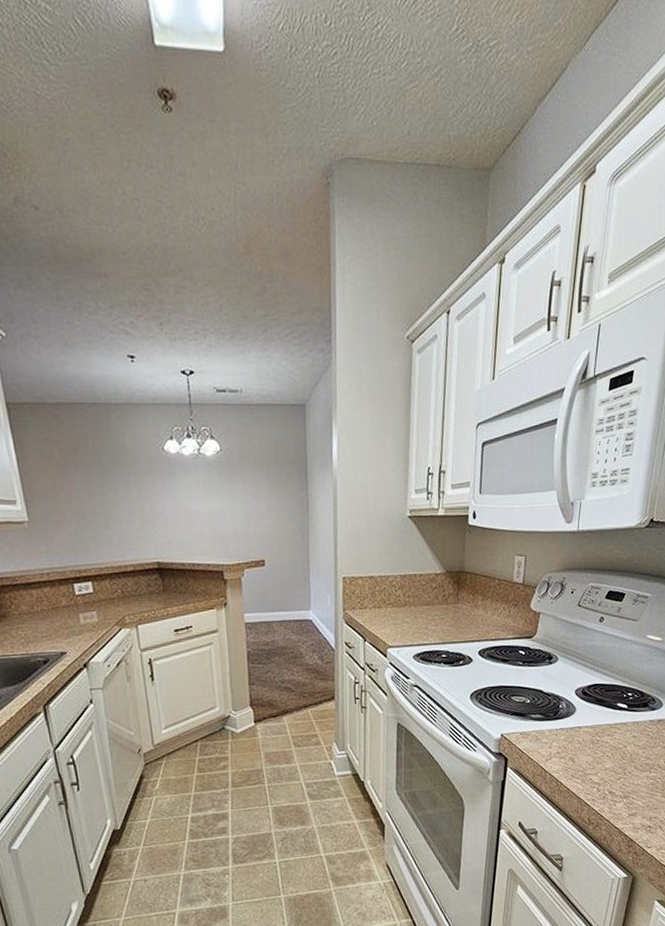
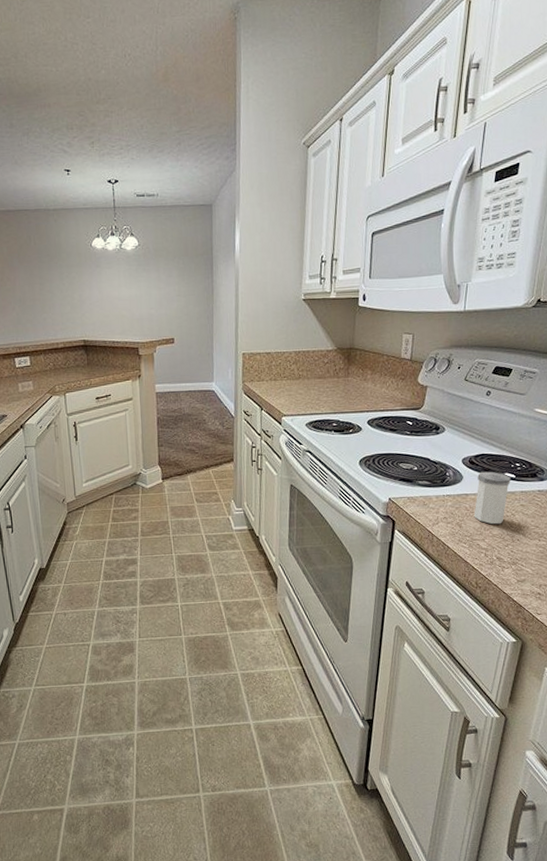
salt shaker: none [586,702,623,758] -> present [474,471,511,525]

